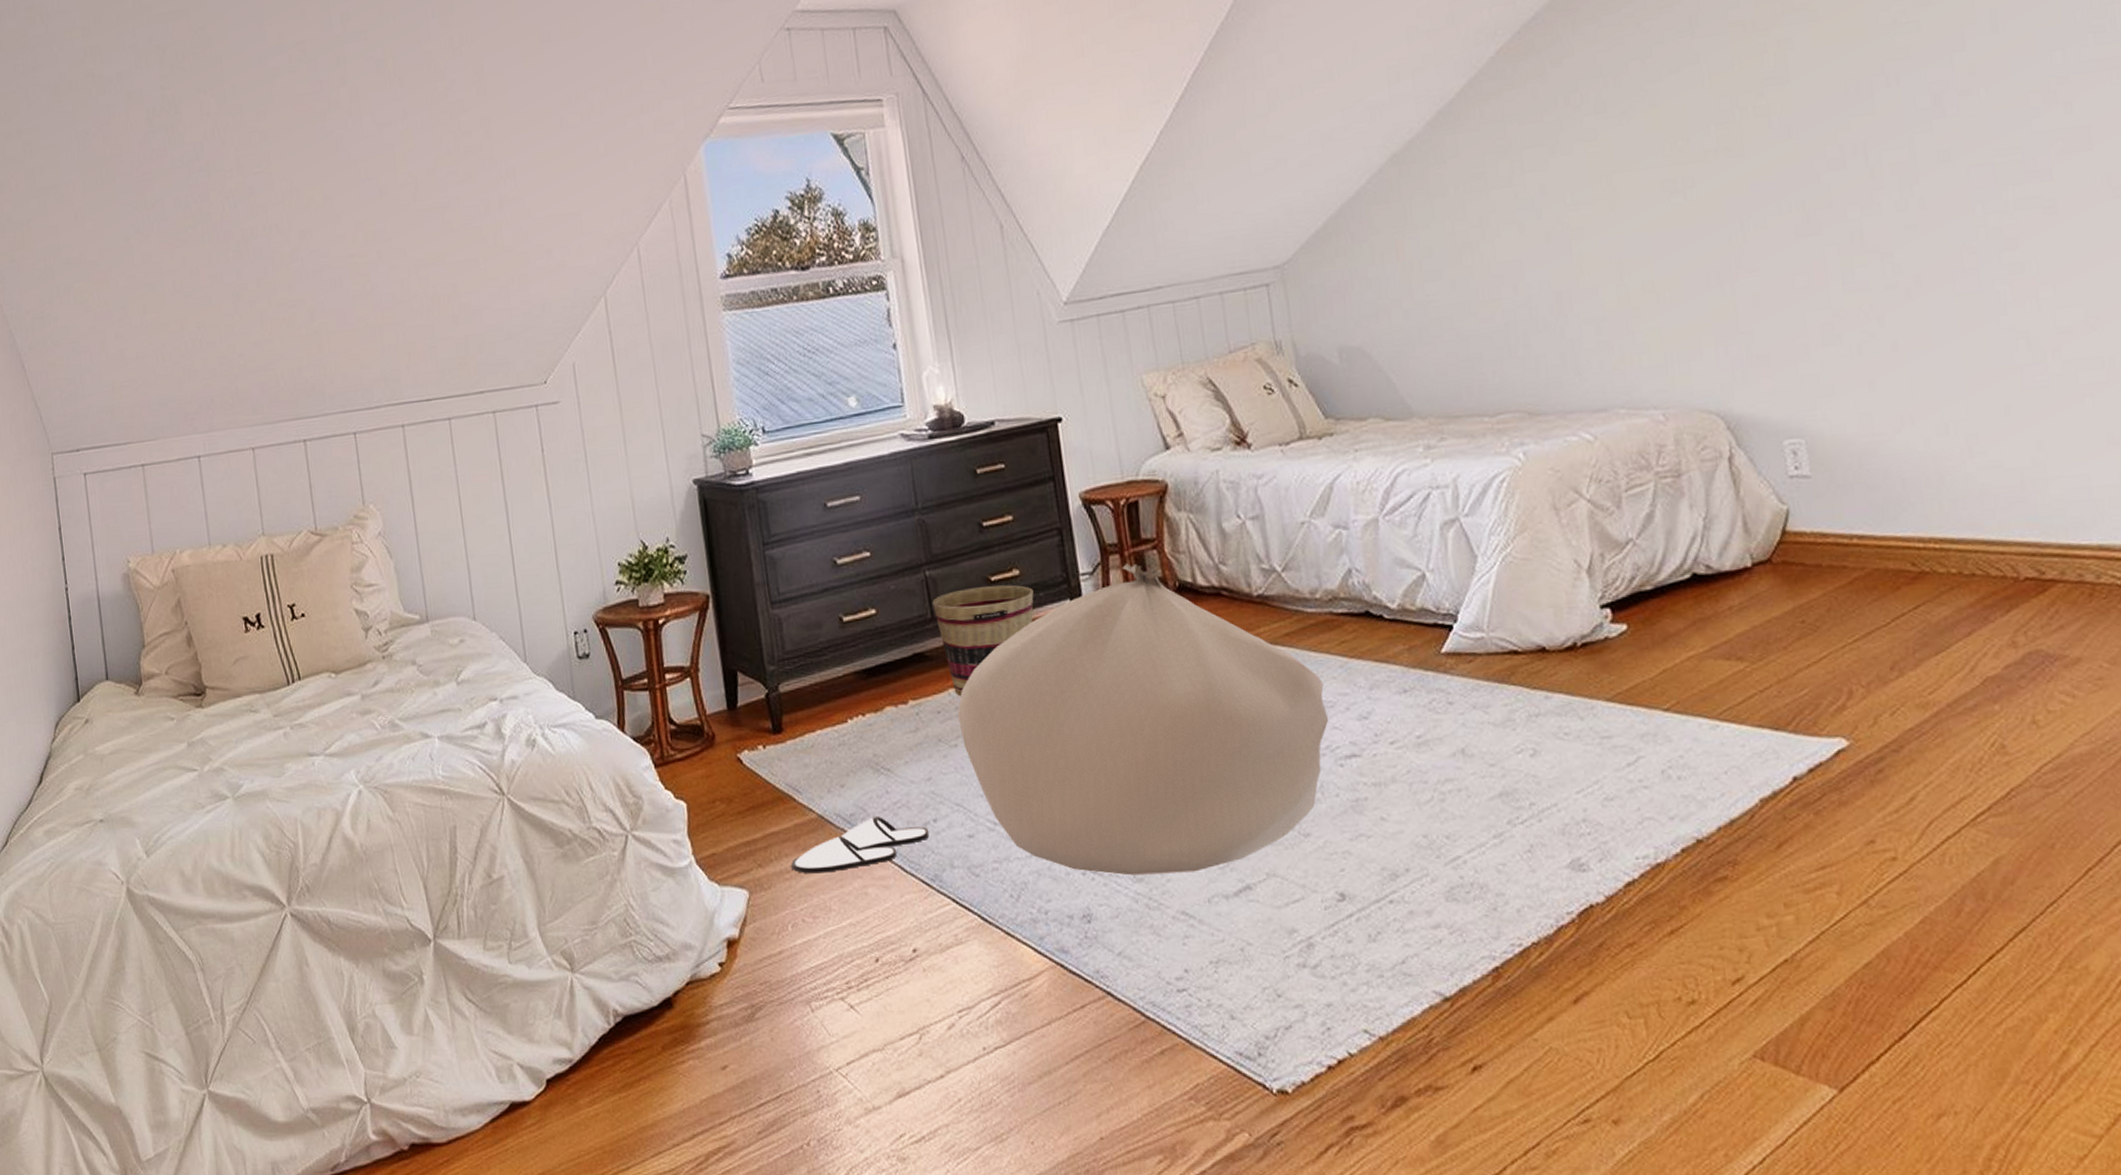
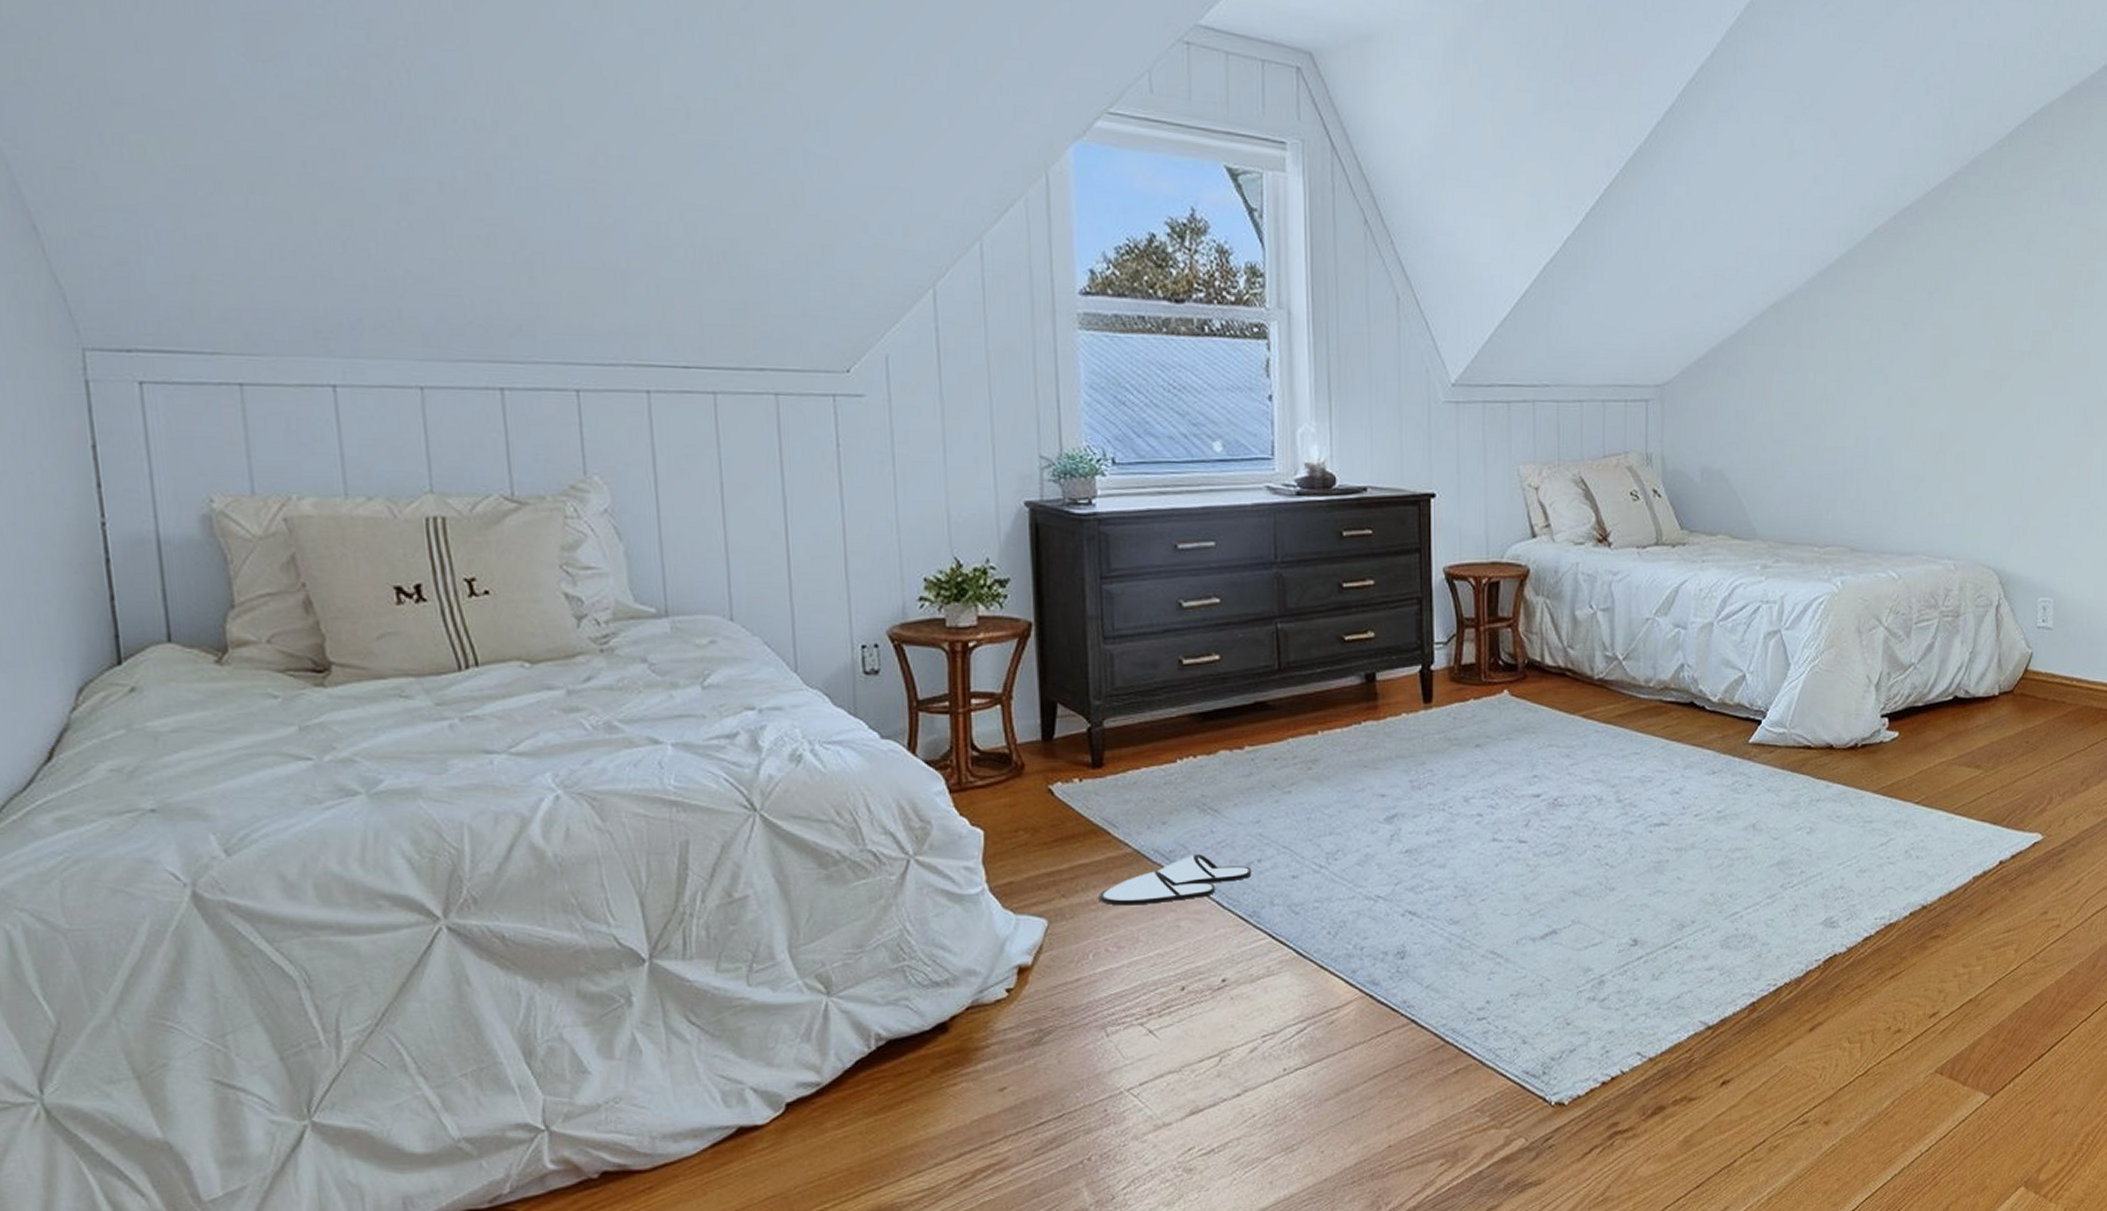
basket: present [932,584,1034,697] -> none [1281,645,1386,747]
trash bag: present [958,562,1329,876] -> none [1295,637,1646,918]

